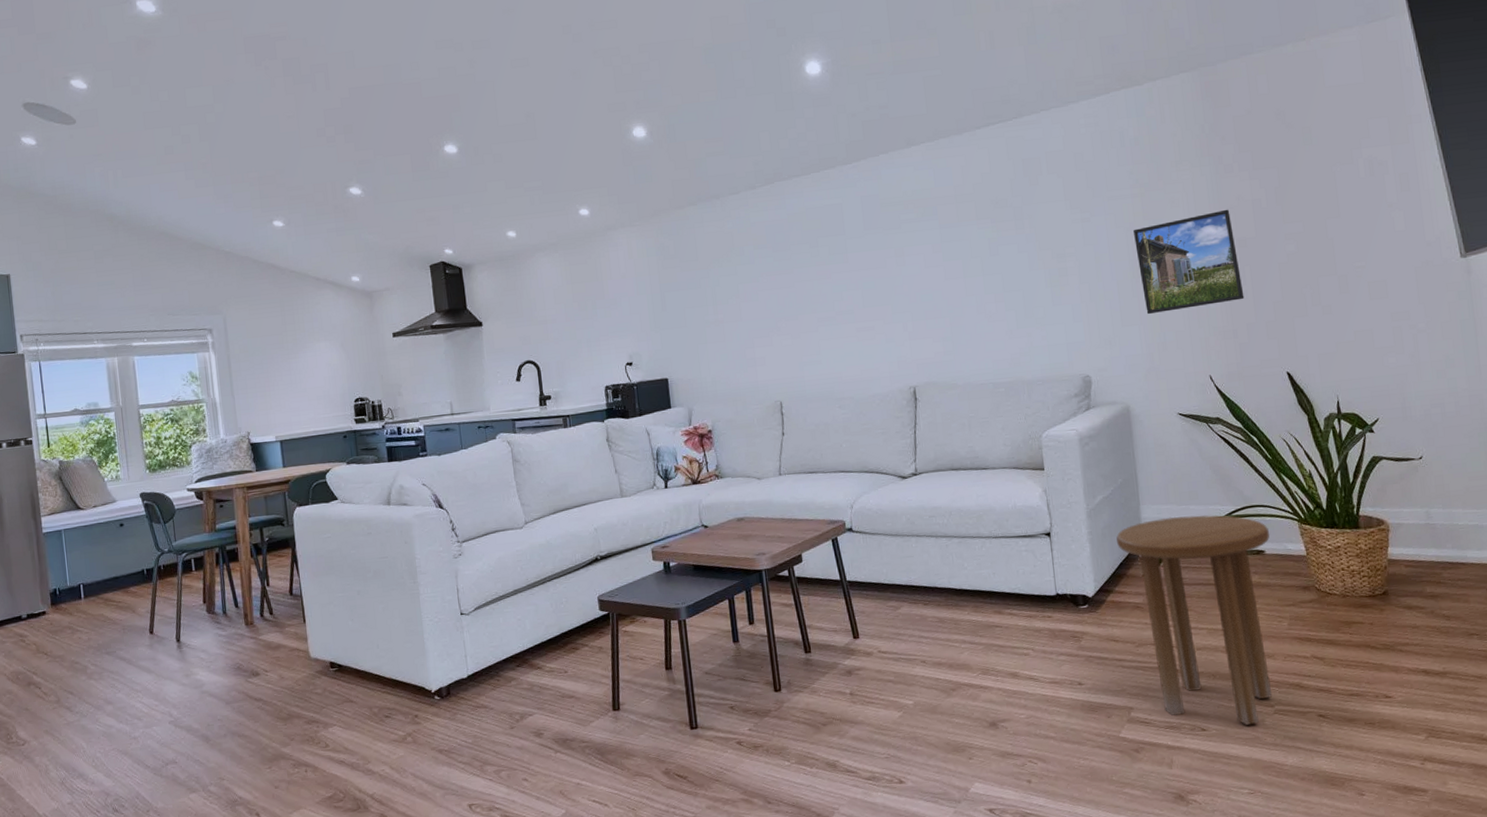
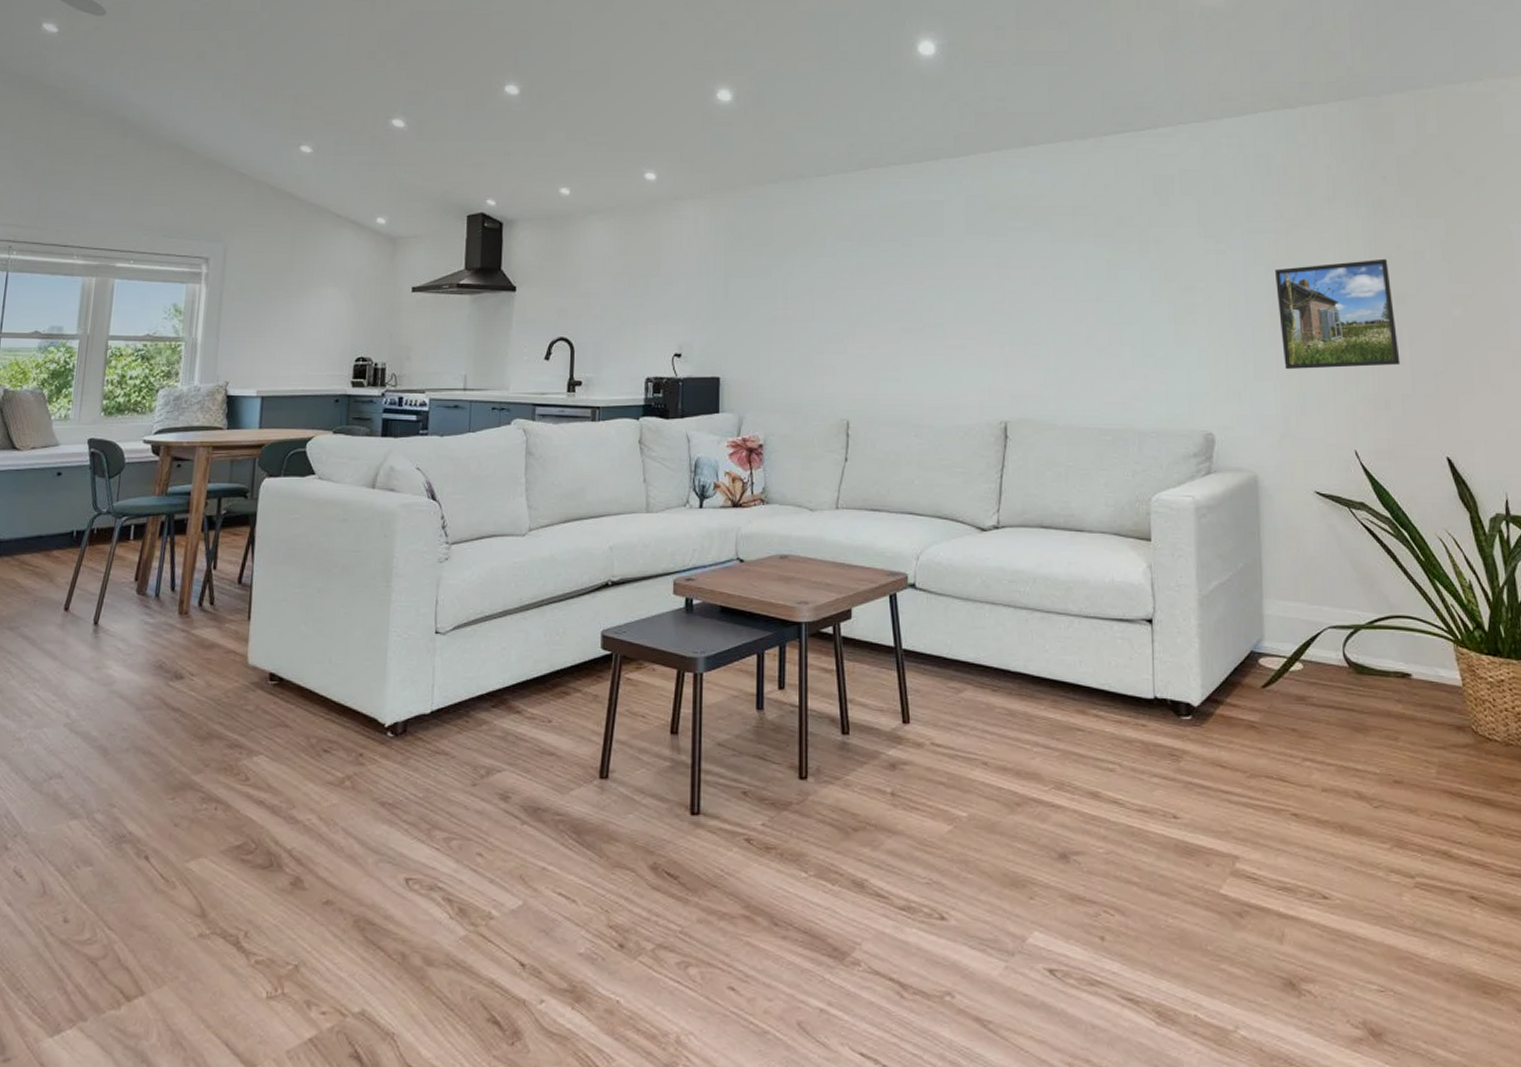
side table: present [1116,515,1273,725] -> none [1232,617,1419,898]

